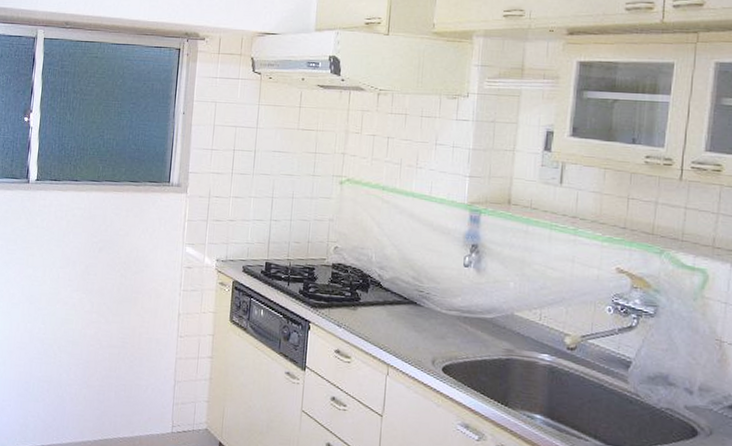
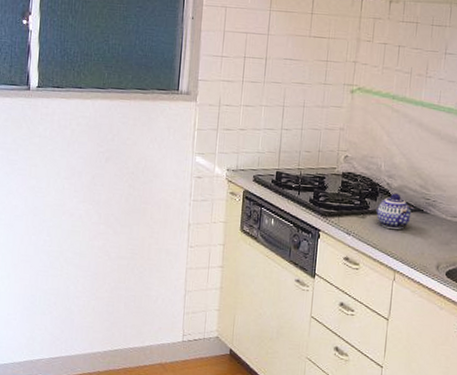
teapot: none [367,285,408,322] -> present [376,193,415,229]

